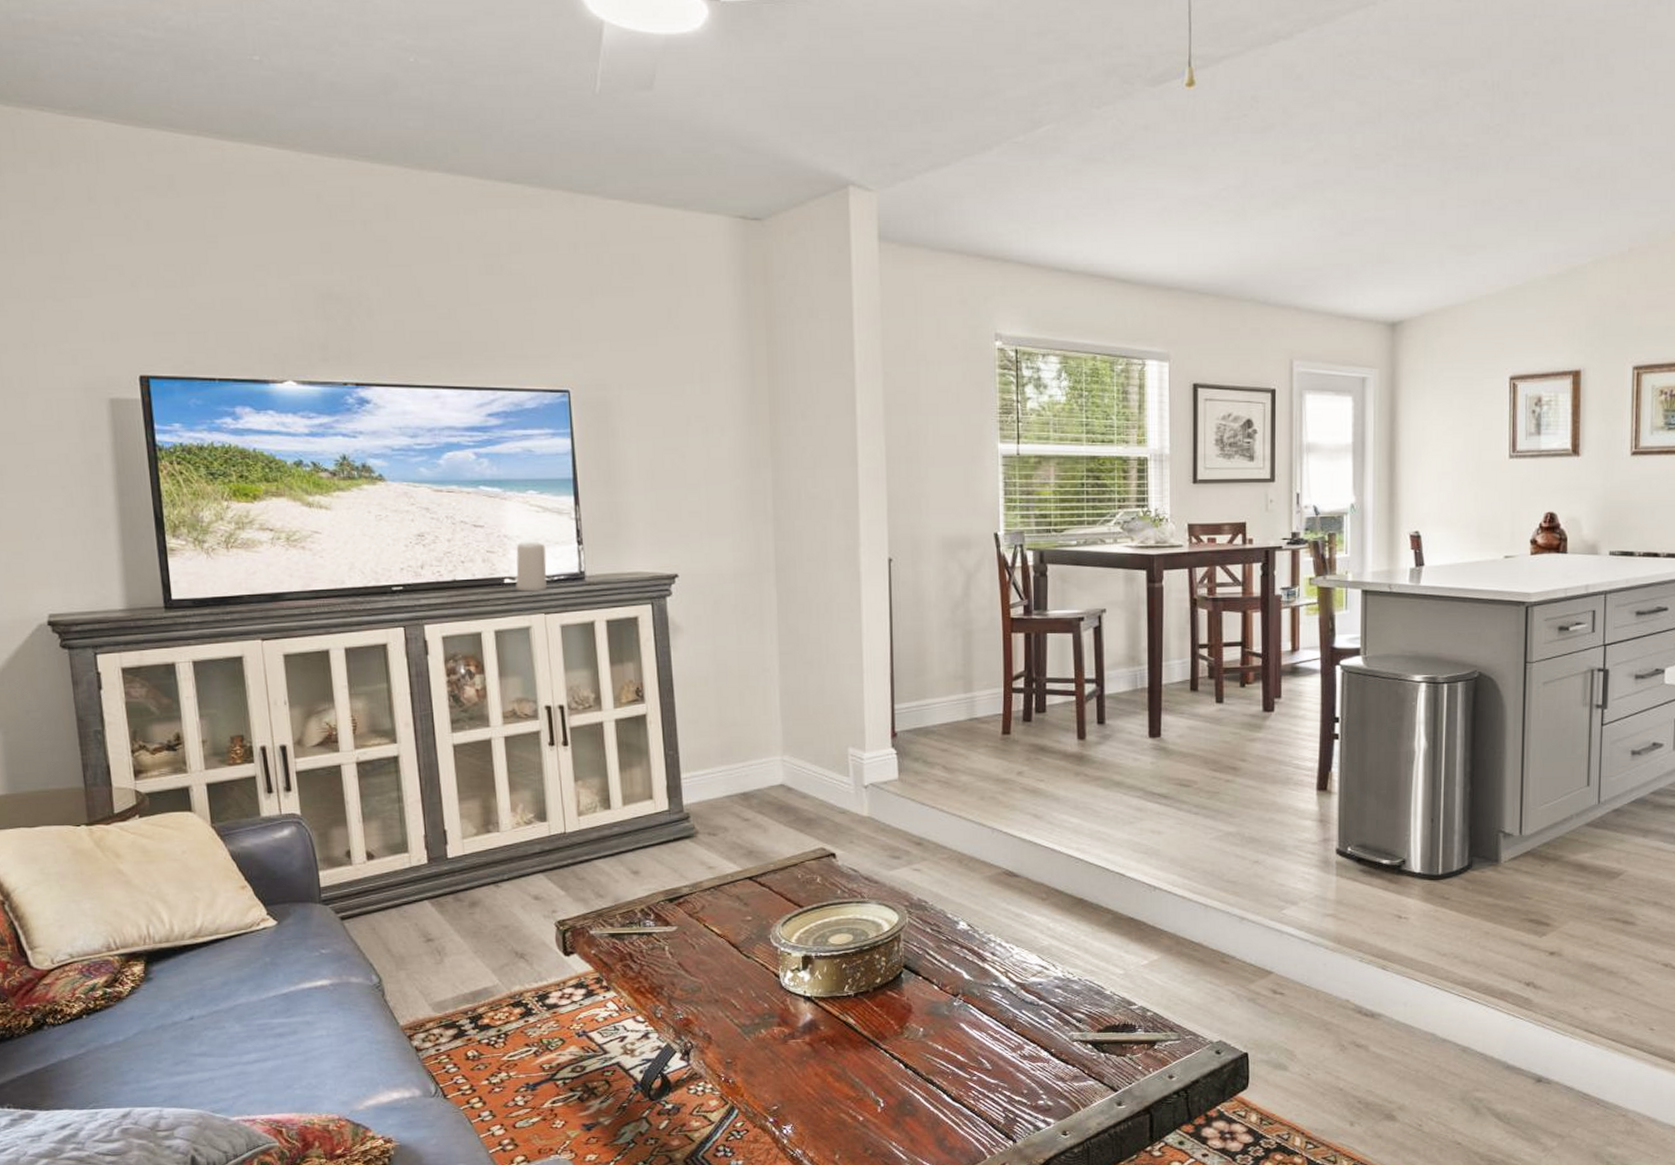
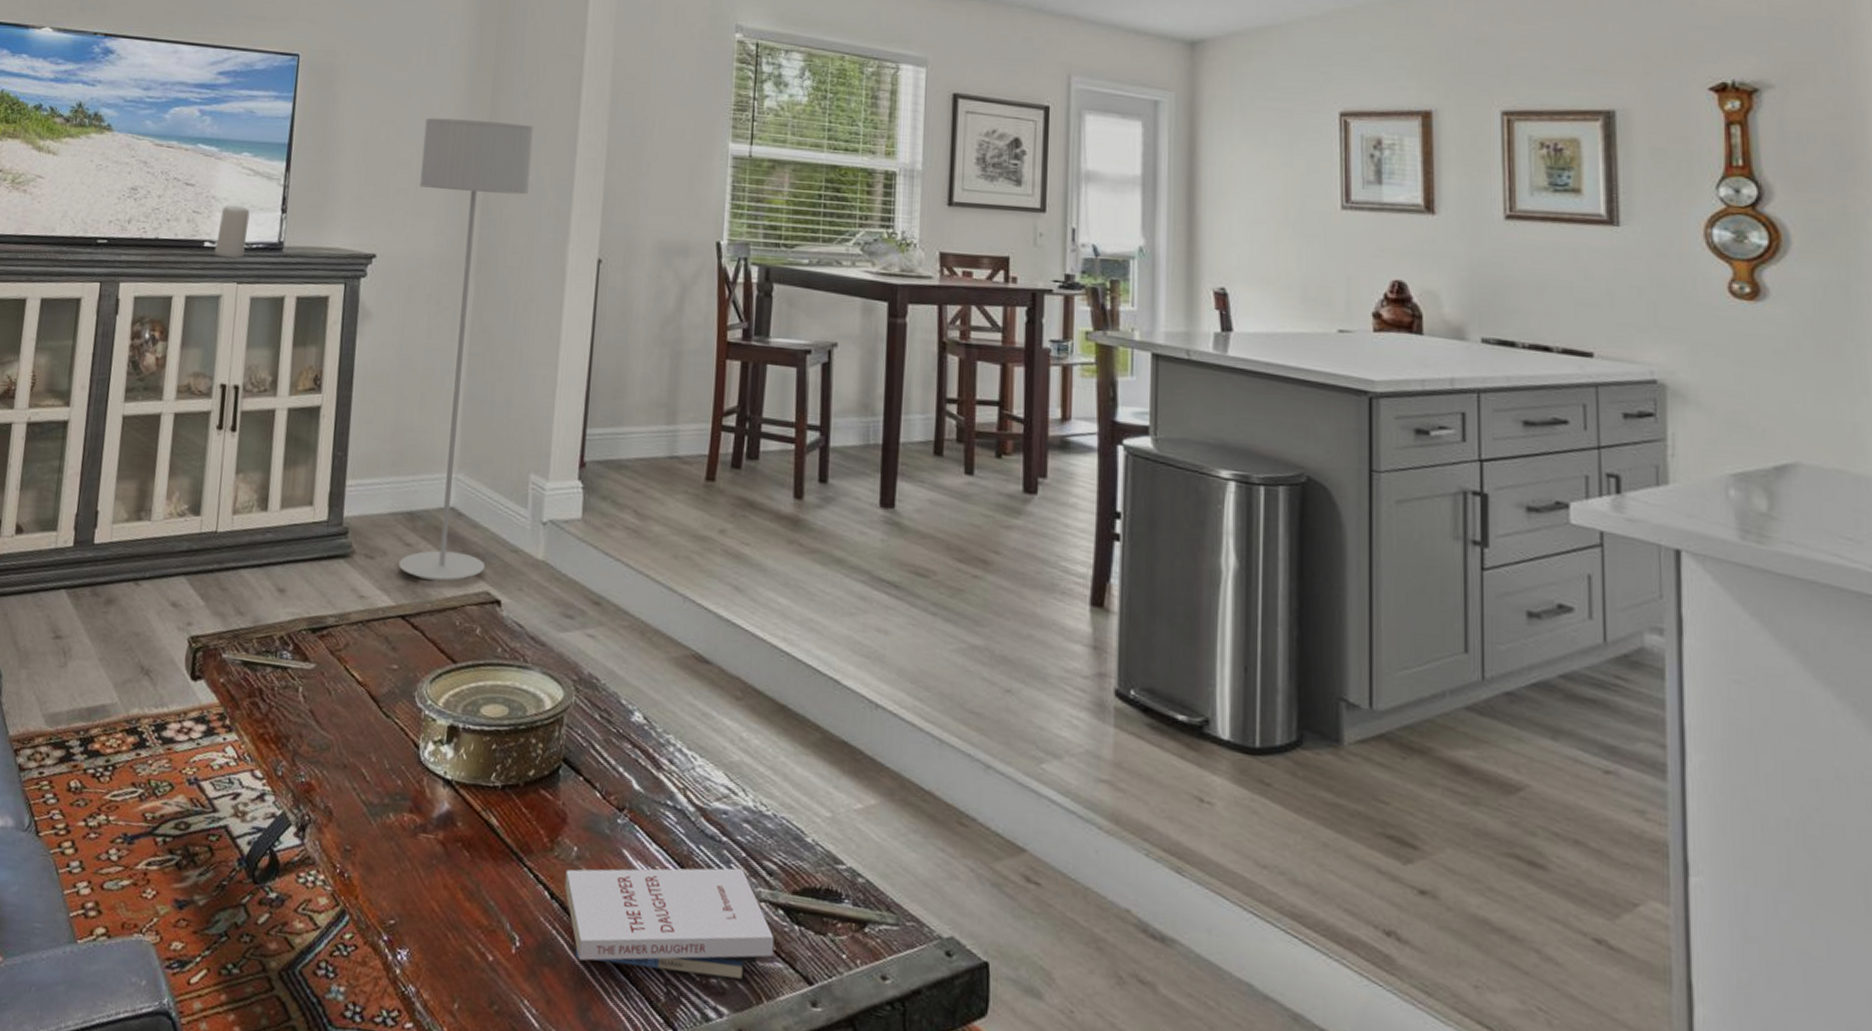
floor lamp: none [708,441,818,847] -> present [399,117,534,583]
books: none [915,1020,1086,1108] -> present [564,867,774,979]

